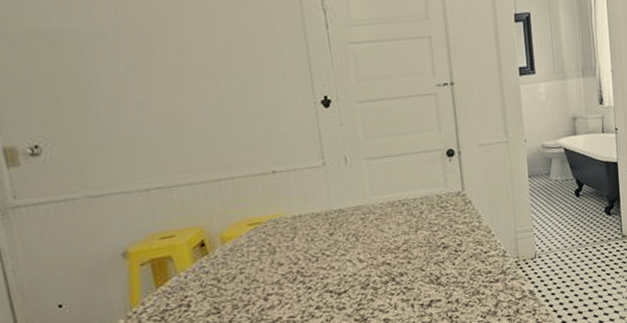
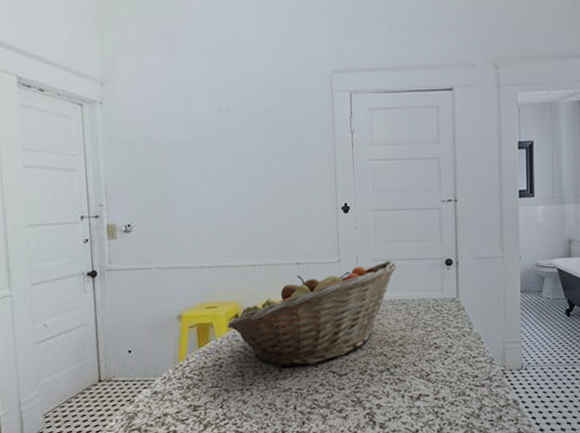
fruit basket: none [191,158,393,297] -> present [227,261,397,368]

